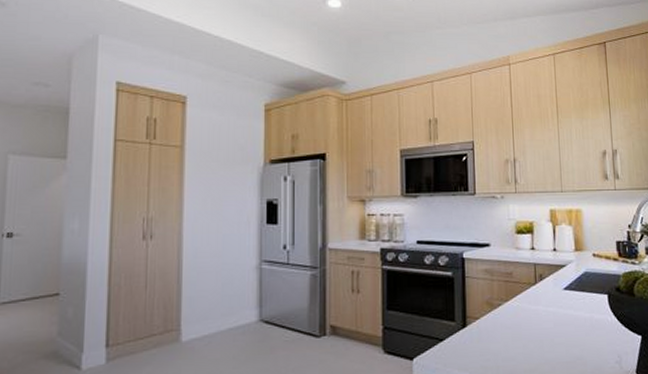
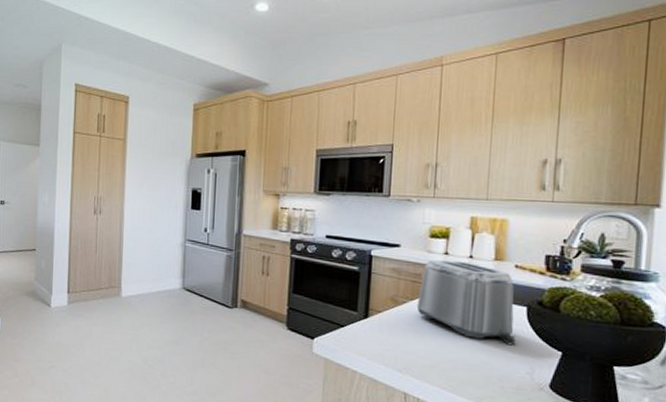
toaster: none [511,255,603,336] -> present [416,259,516,346]

